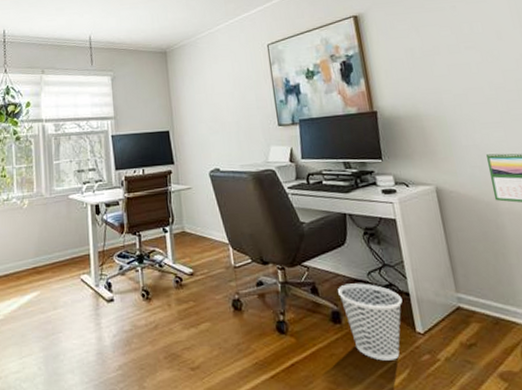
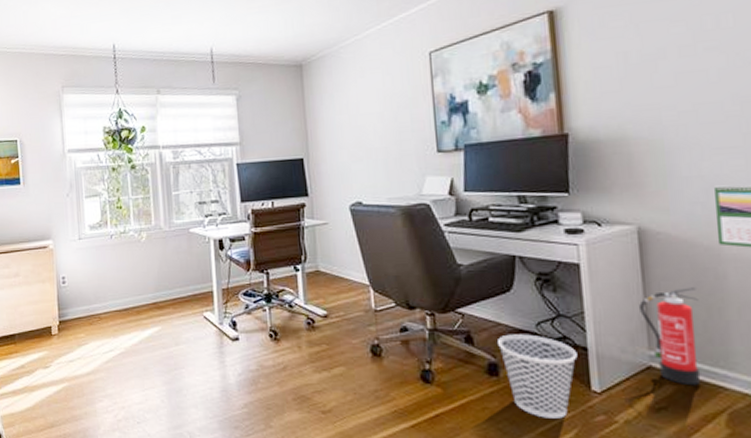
fire extinguisher: none [444,237,498,323] -> present [639,287,701,386]

